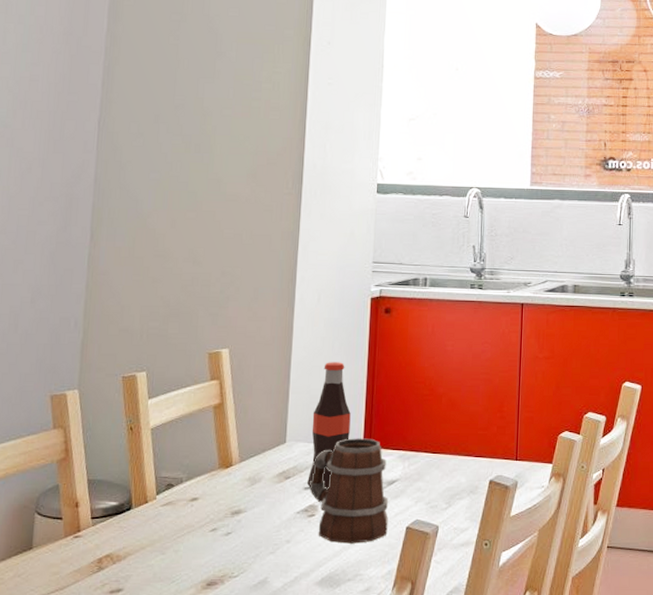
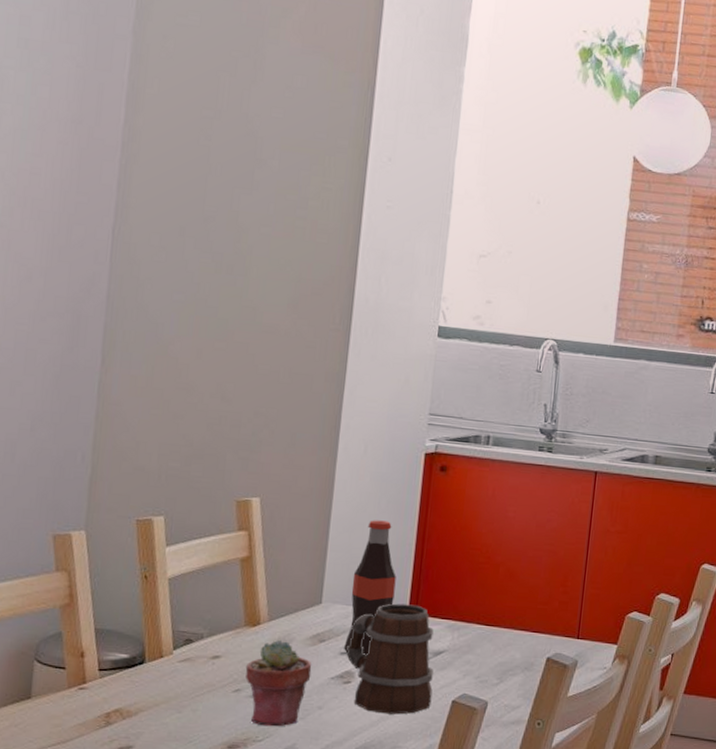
potted succulent: none [220,479,280,562] -> present [245,639,312,727]

